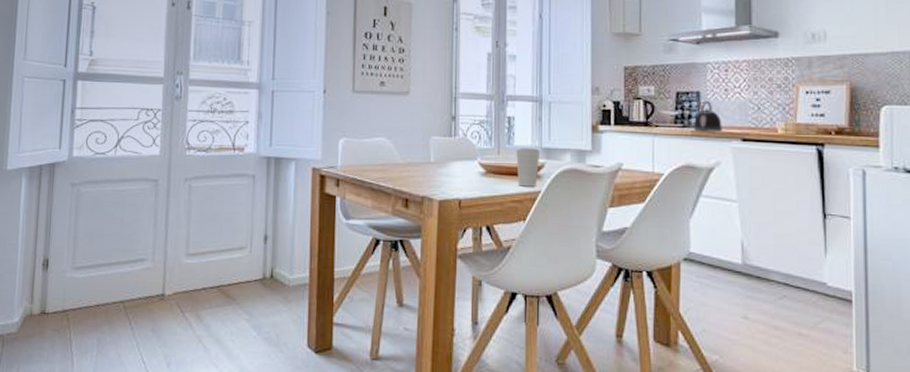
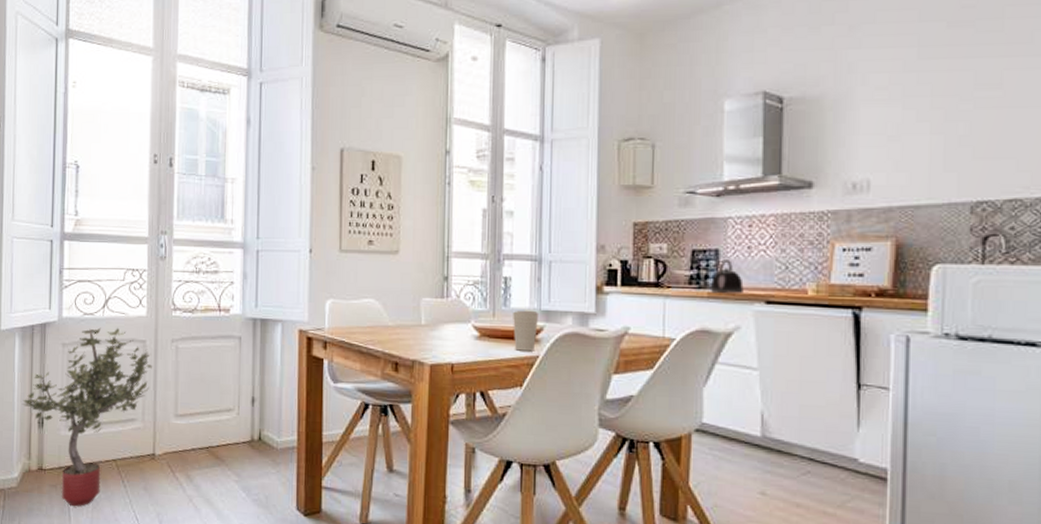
potted tree: none [27,167,164,351] -> present [22,327,152,506]

